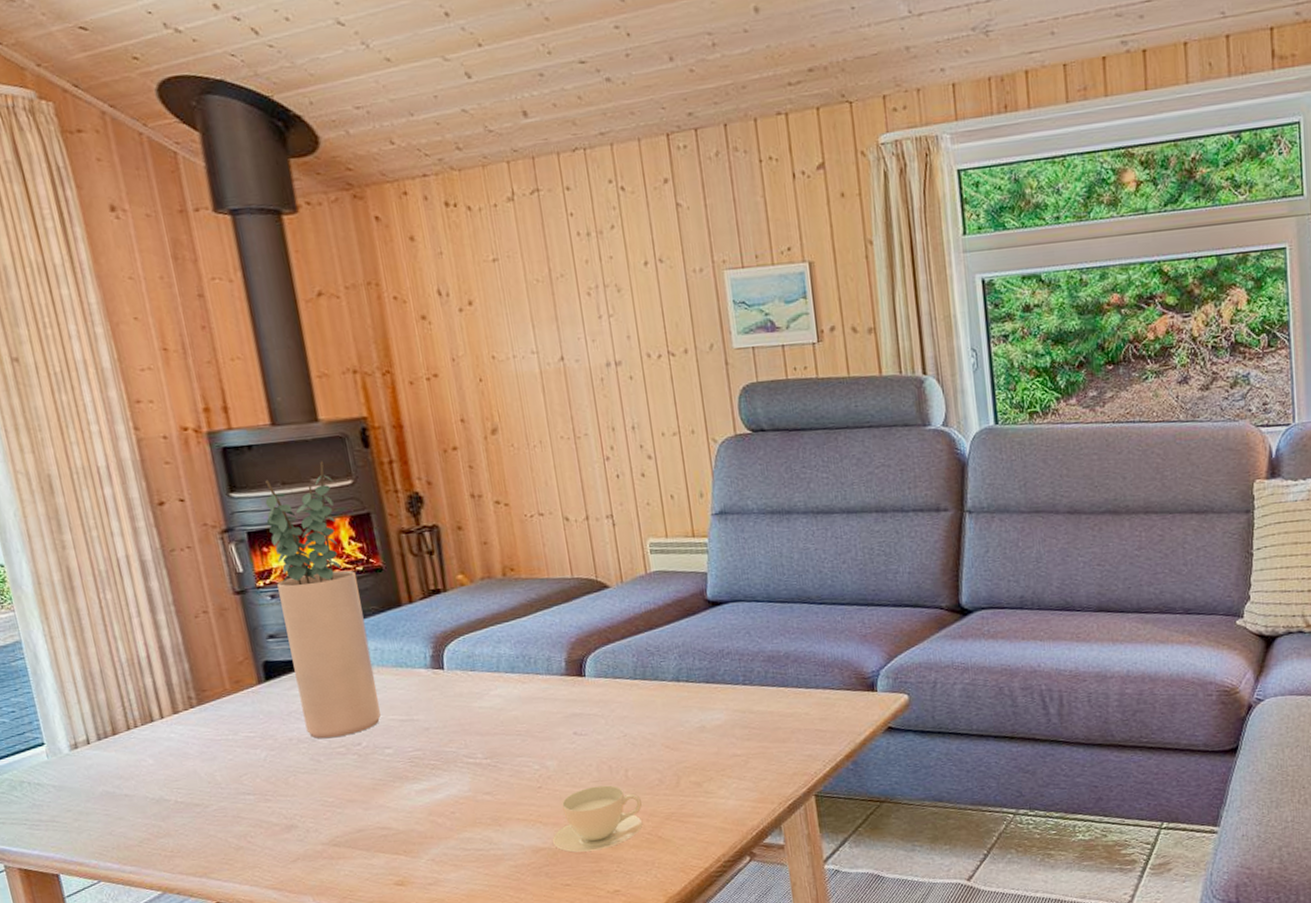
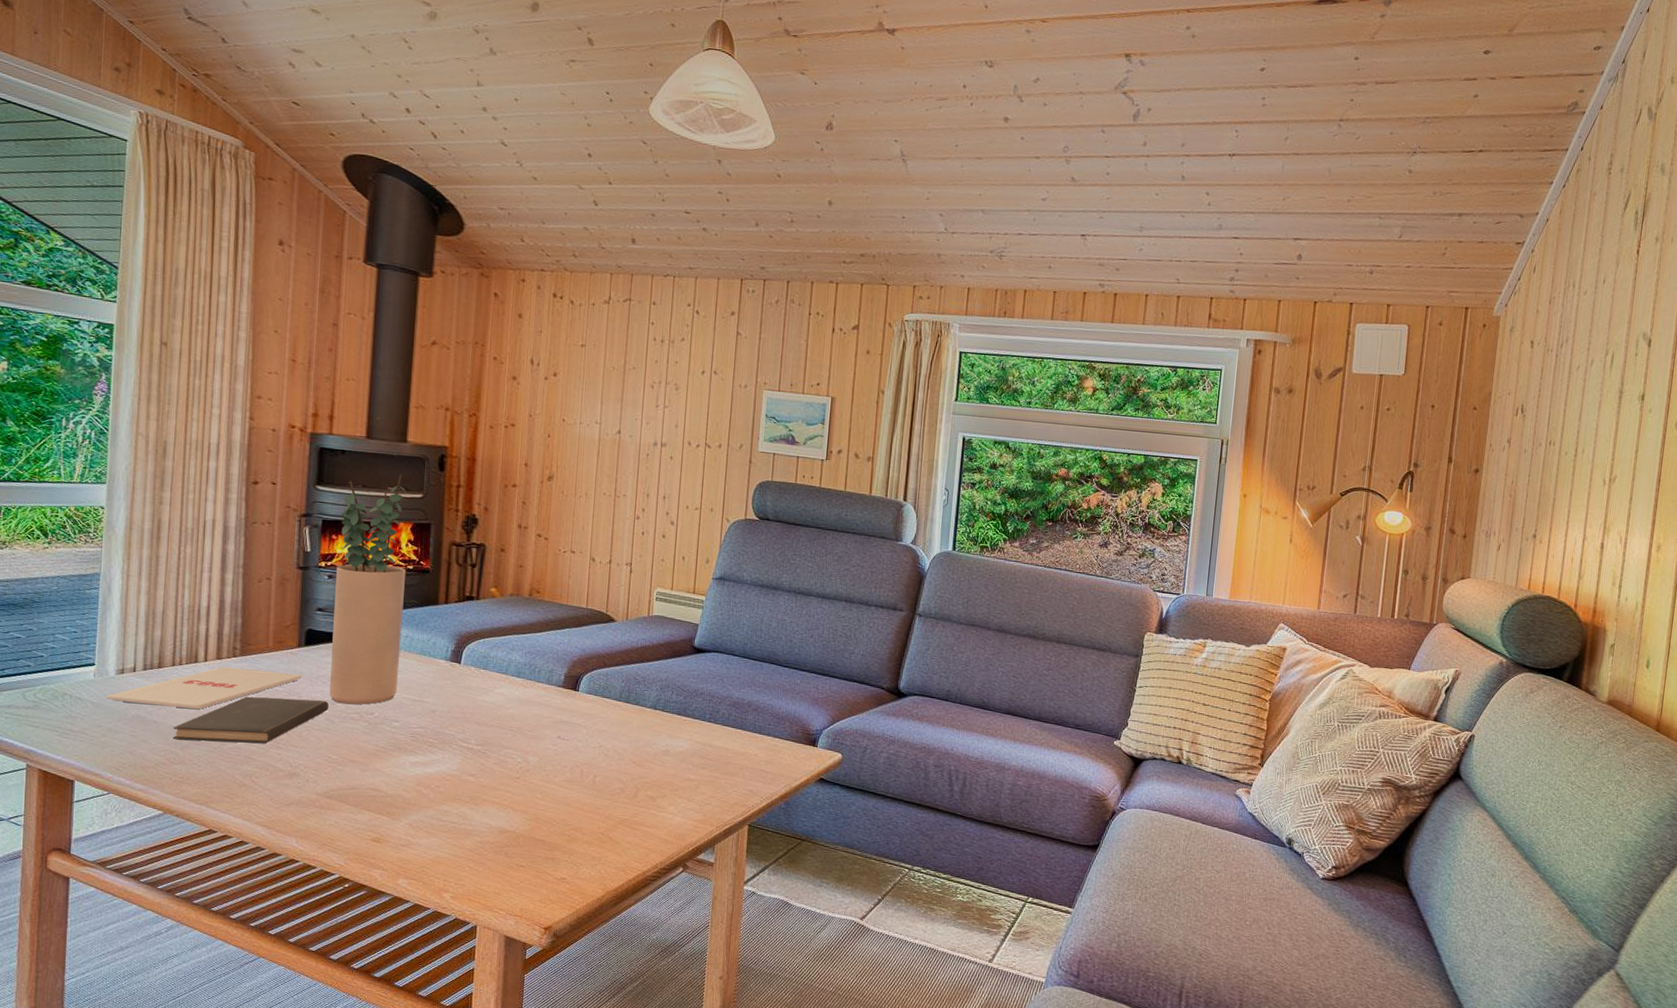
magazine: none [66,714,273,781] -> present [106,666,303,710]
hardcover book: none [147,738,310,811] -> present [172,696,329,744]
teacup: present [552,785,643,852] -> none [517,785,602,841]

